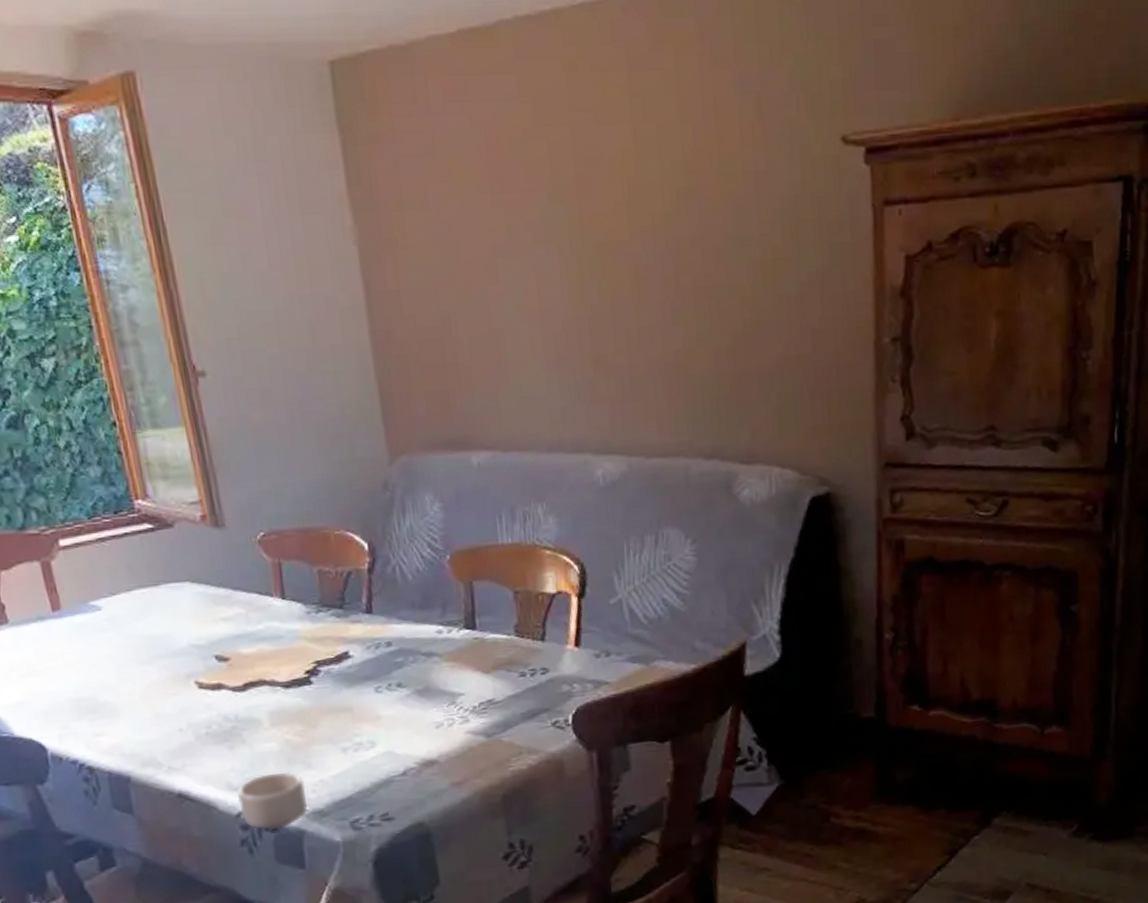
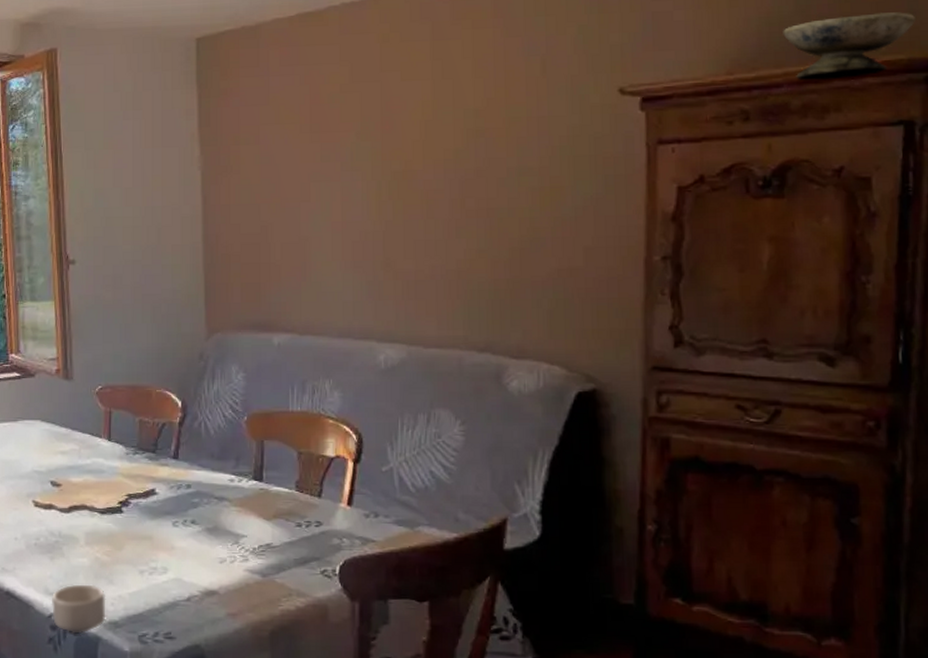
decorative bowl: none [1008,48,1136,129] -> present [783,12,915,81]

